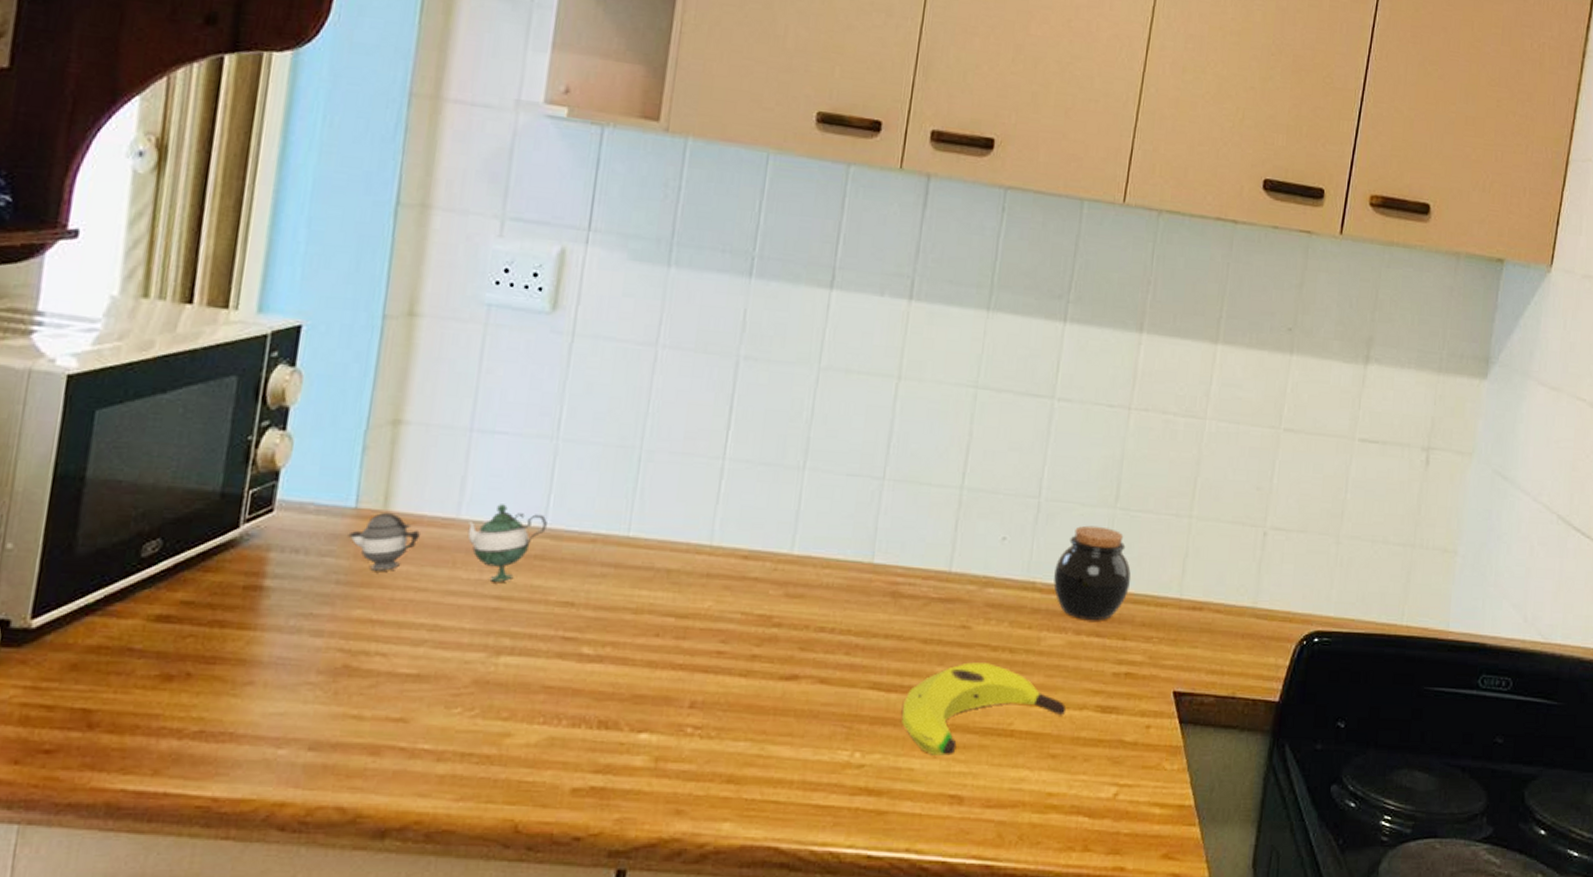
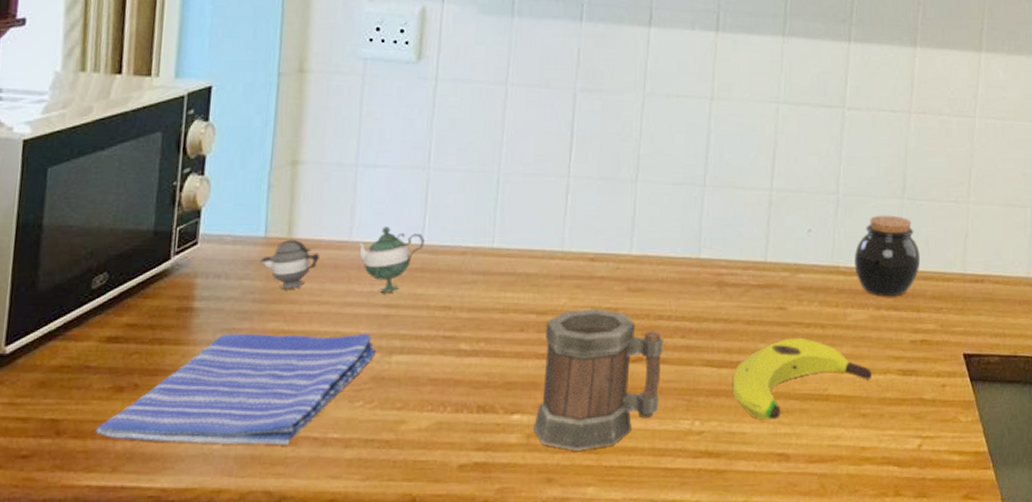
dish towel: none [136,619,482,754] -> present [95,333,377,445]
mug: none [663,614,824,780] -> present [533,309,664,451]

